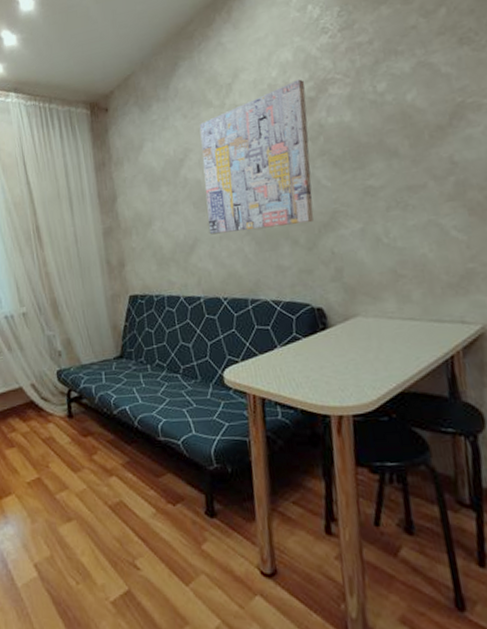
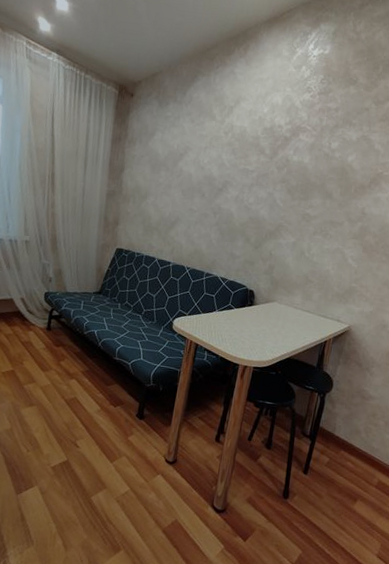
wall art: present [199,79,314,235] -> none [188,120,285,229]

